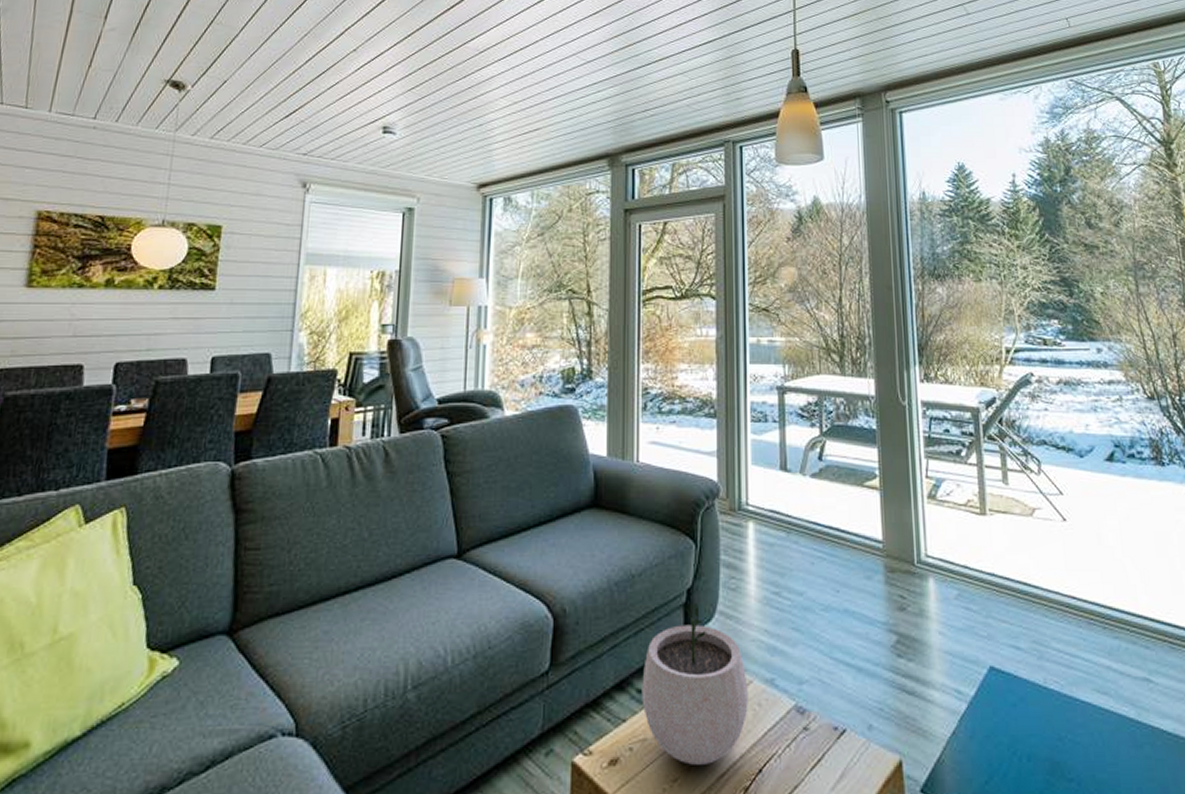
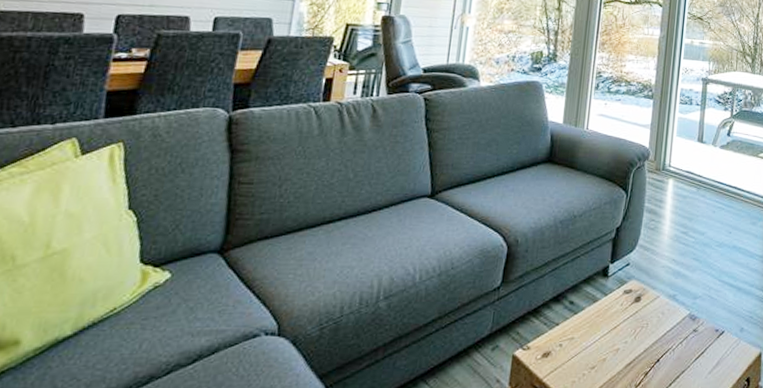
plant pot: present [642,602,748,765] -> none [572,238,656,357]

